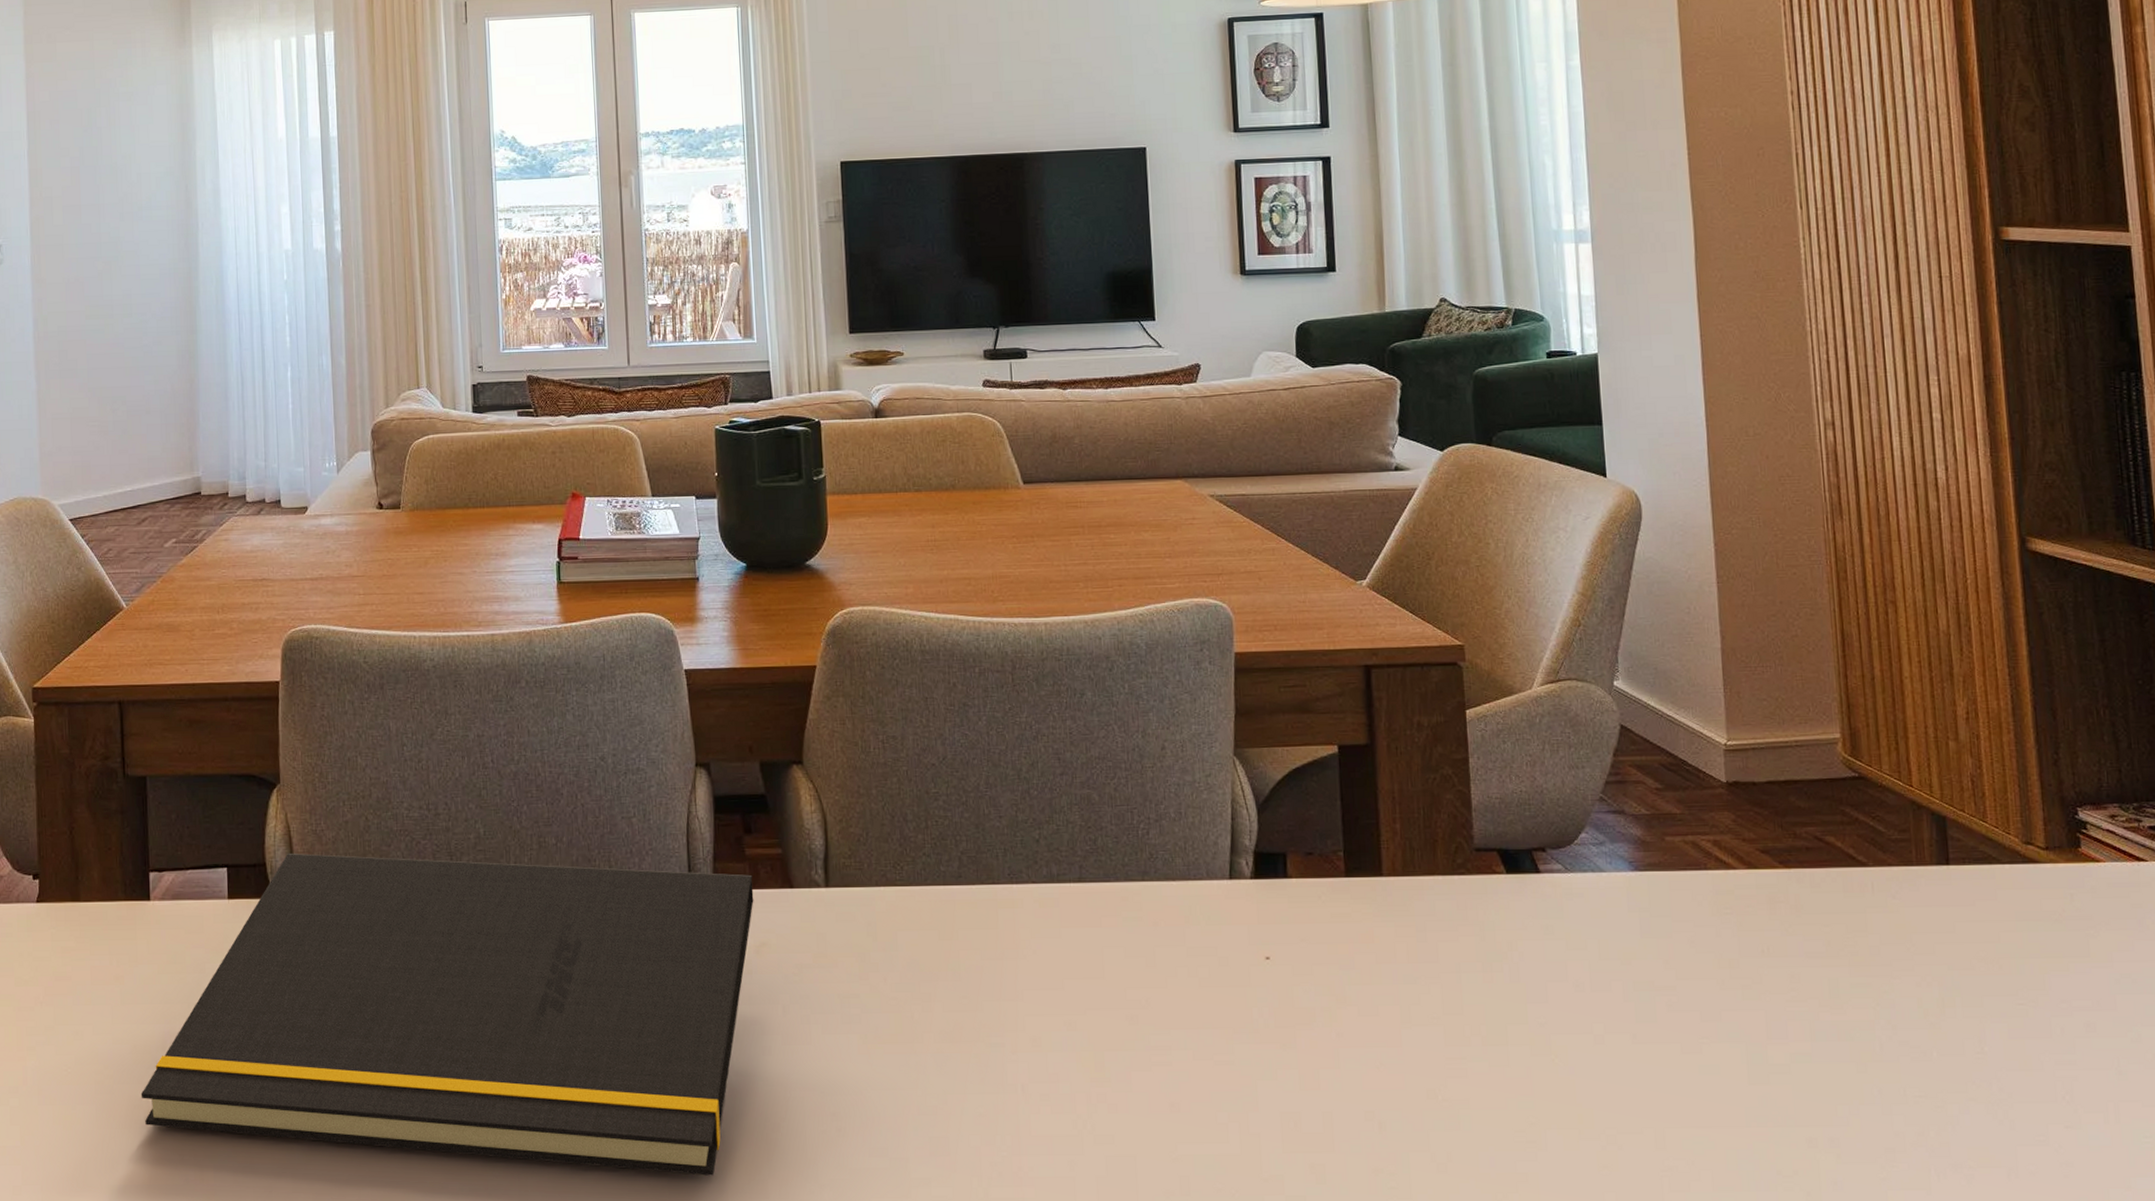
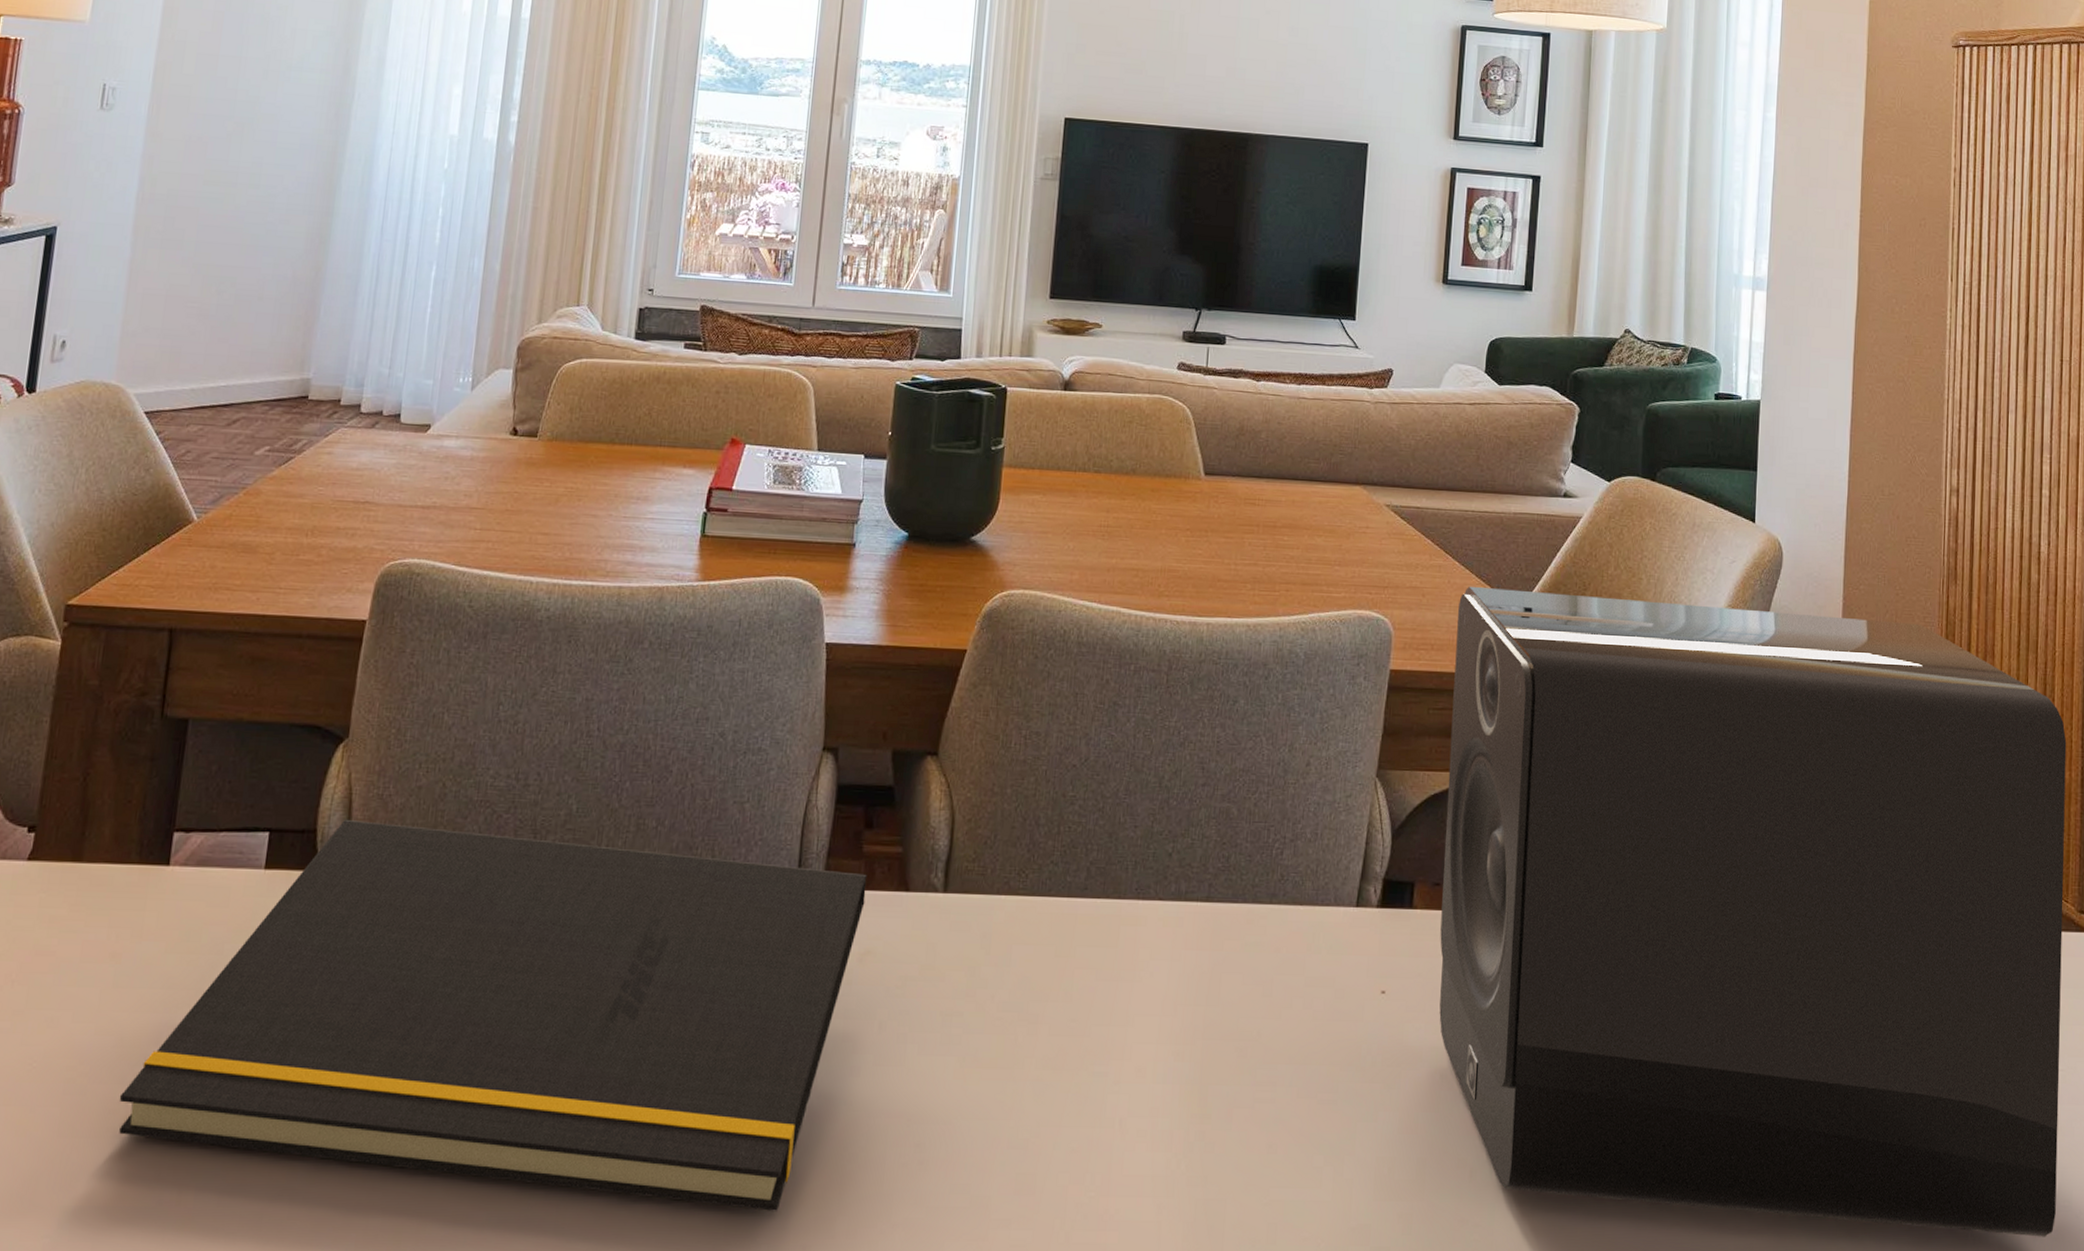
speaker: none [1297,563,2031,1172] -> present [1439,586,2067,1237]

